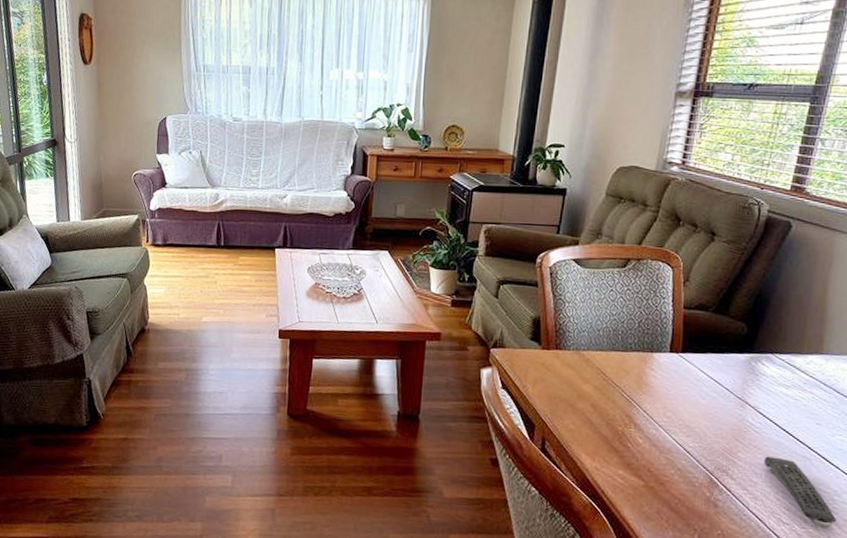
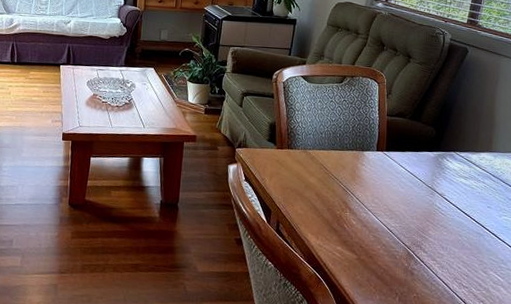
remote control: present [763,456,837,528] -> none [448,233,504,290]

